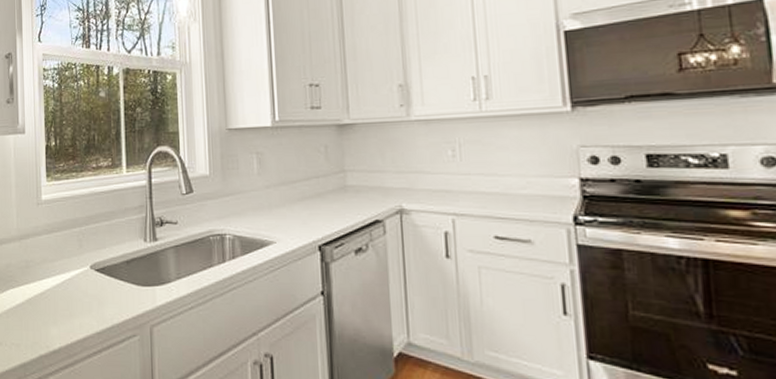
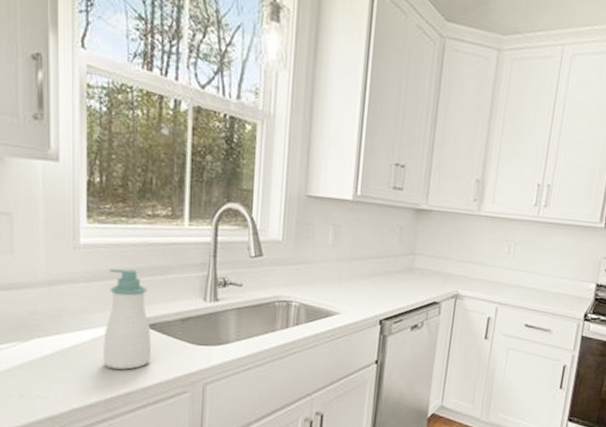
soap bottle: none [62,218,103,315] -> present [103,269,152,370]

